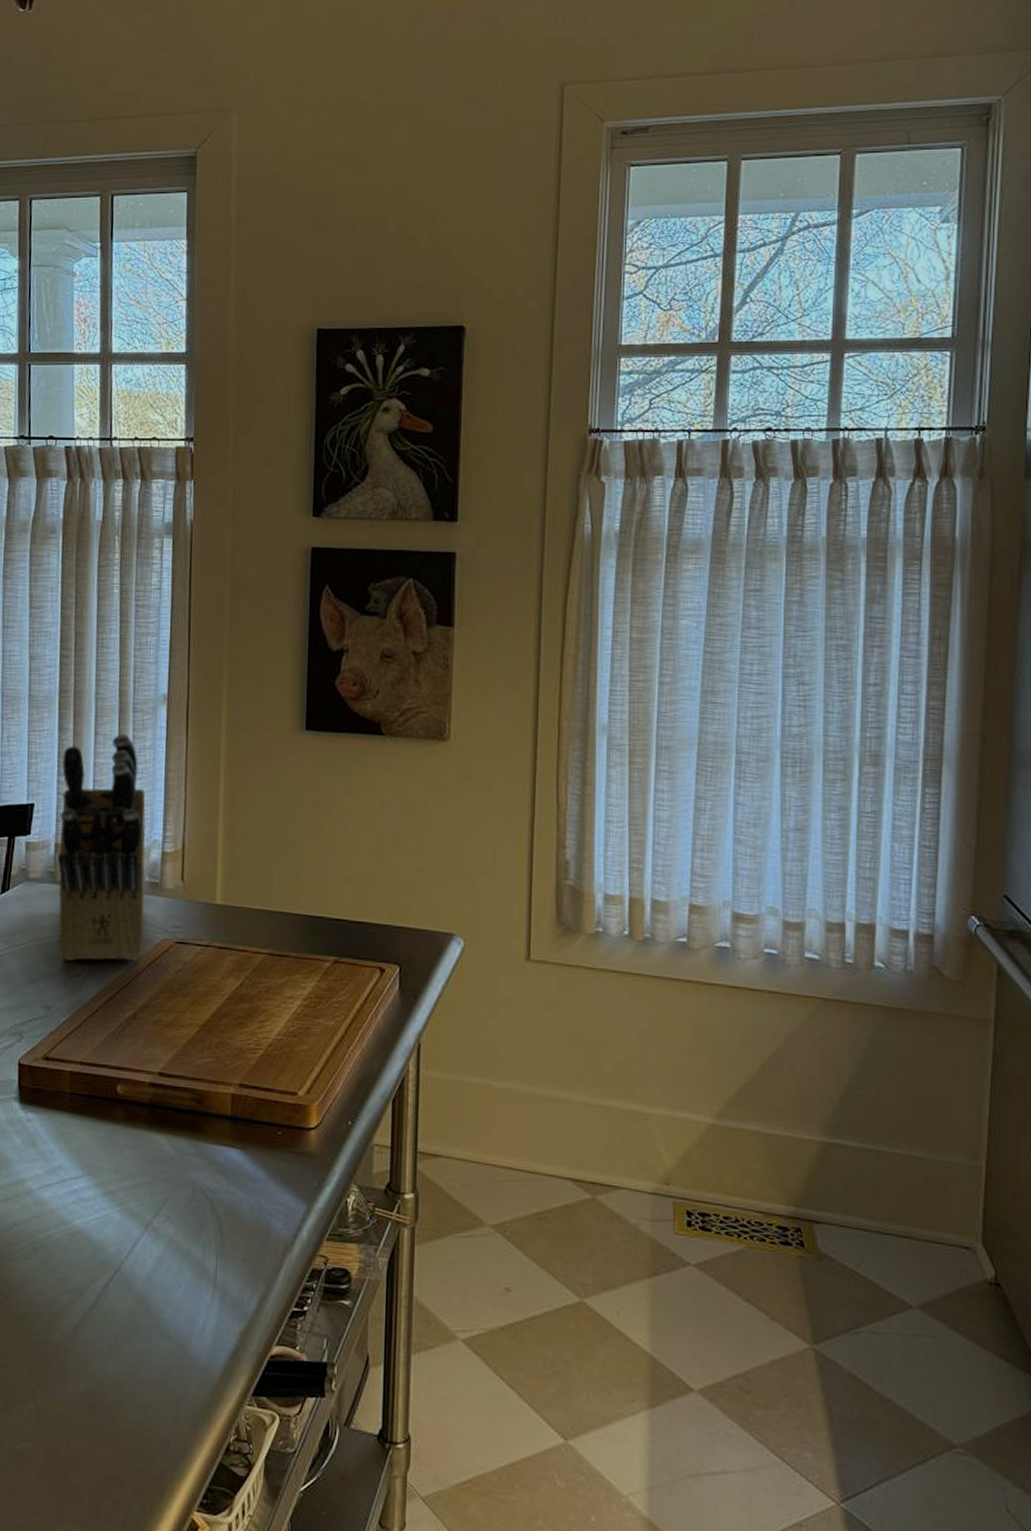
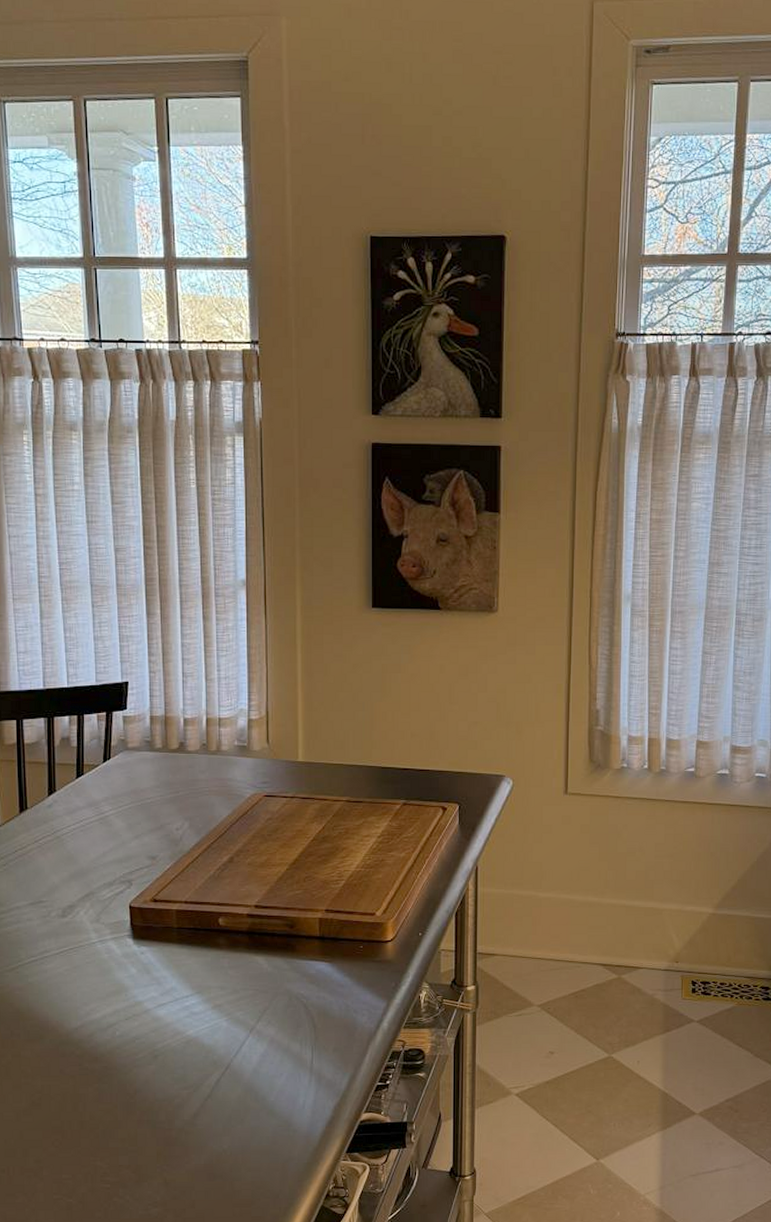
knife block: present [57,734,146,961] -> none [152,617,235,817]

